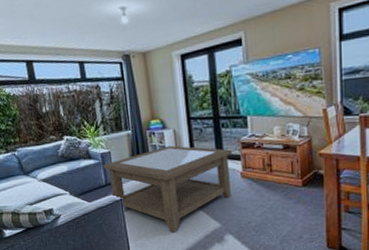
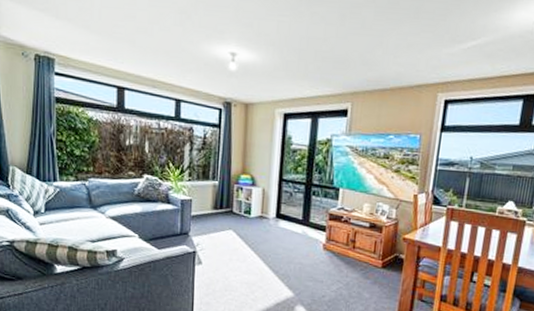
coffee table: present [103,145,233,233] -> none [181,204,320,295]

